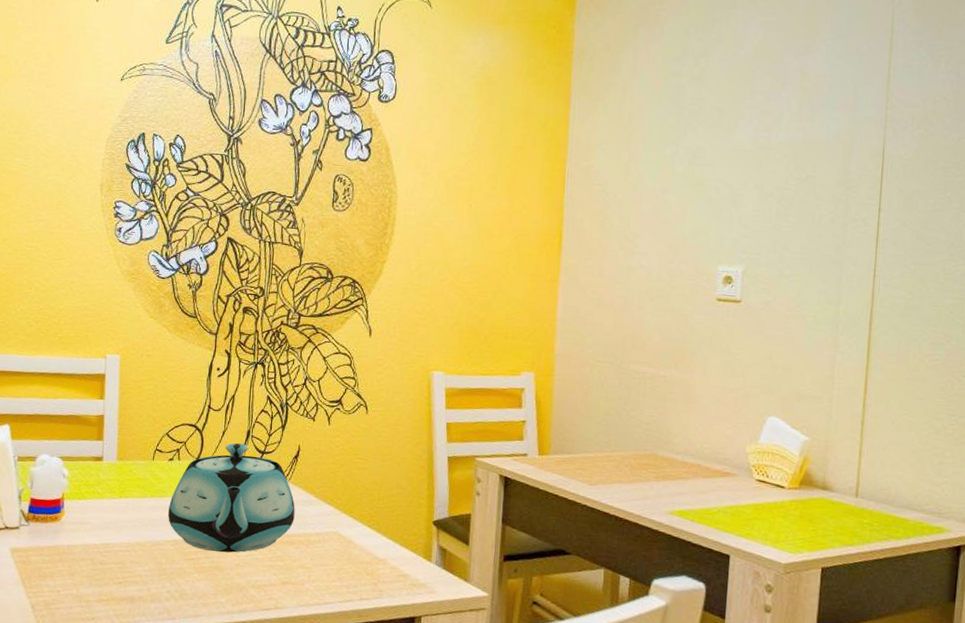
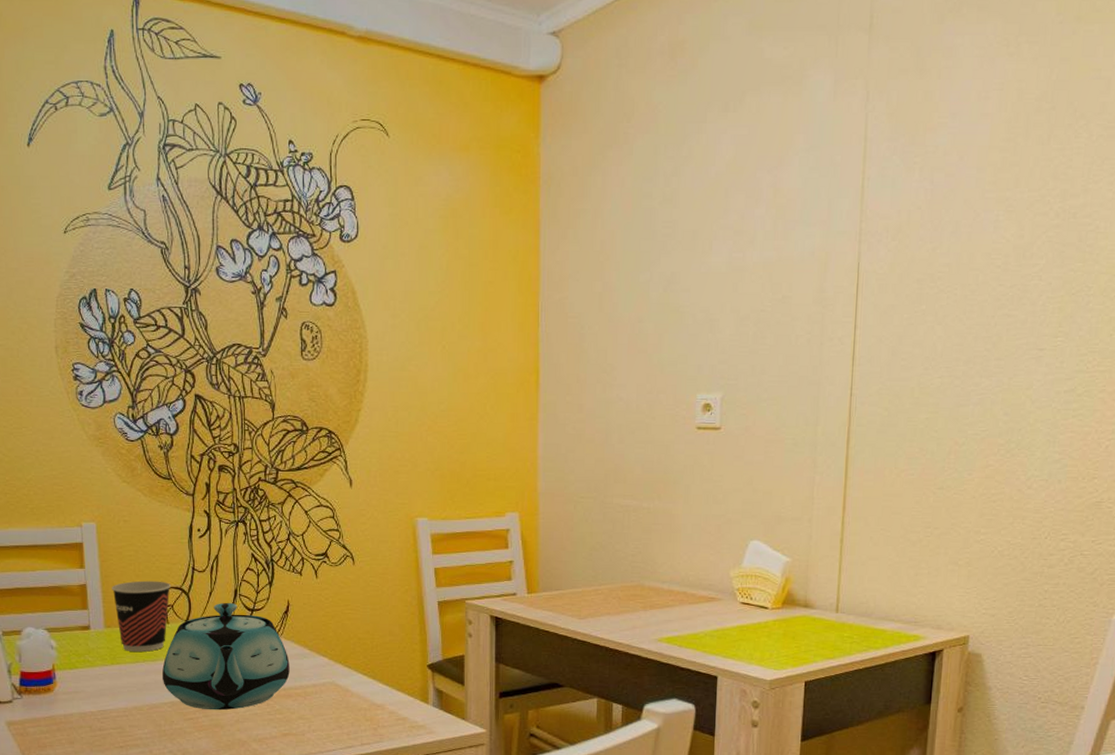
cup: none [128,415,187,487] -> present [112,580,172,652]

